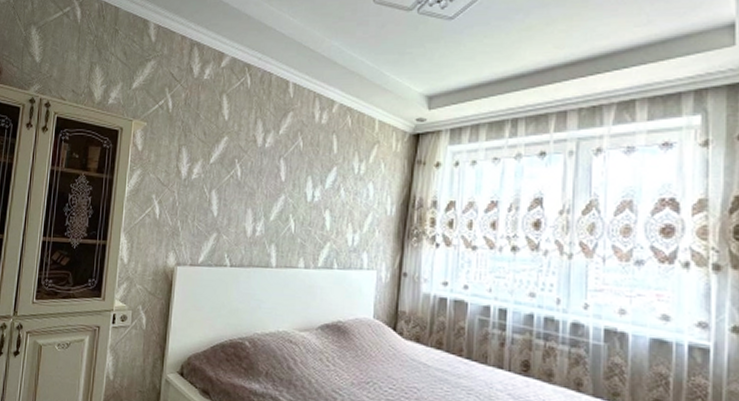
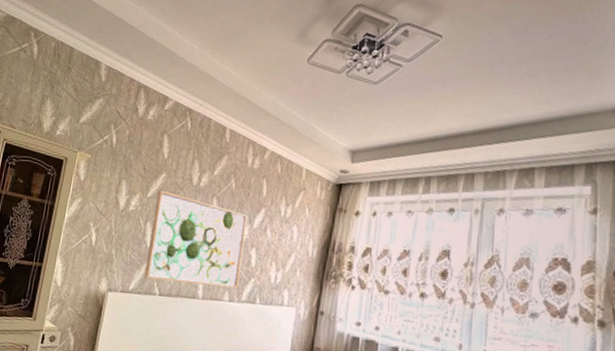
wall art: none [213,155,319,254] -> present [144,190,248,288]

